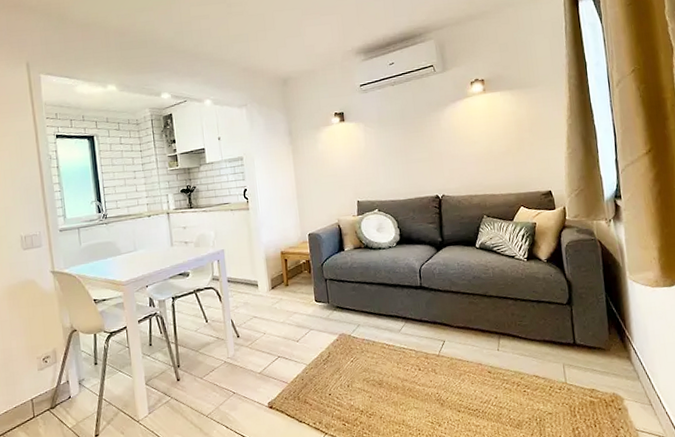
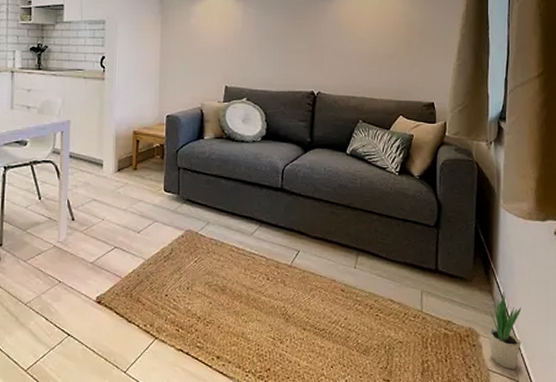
potted plant: none [631,356,665,428] -> present [489,292,522,369]

